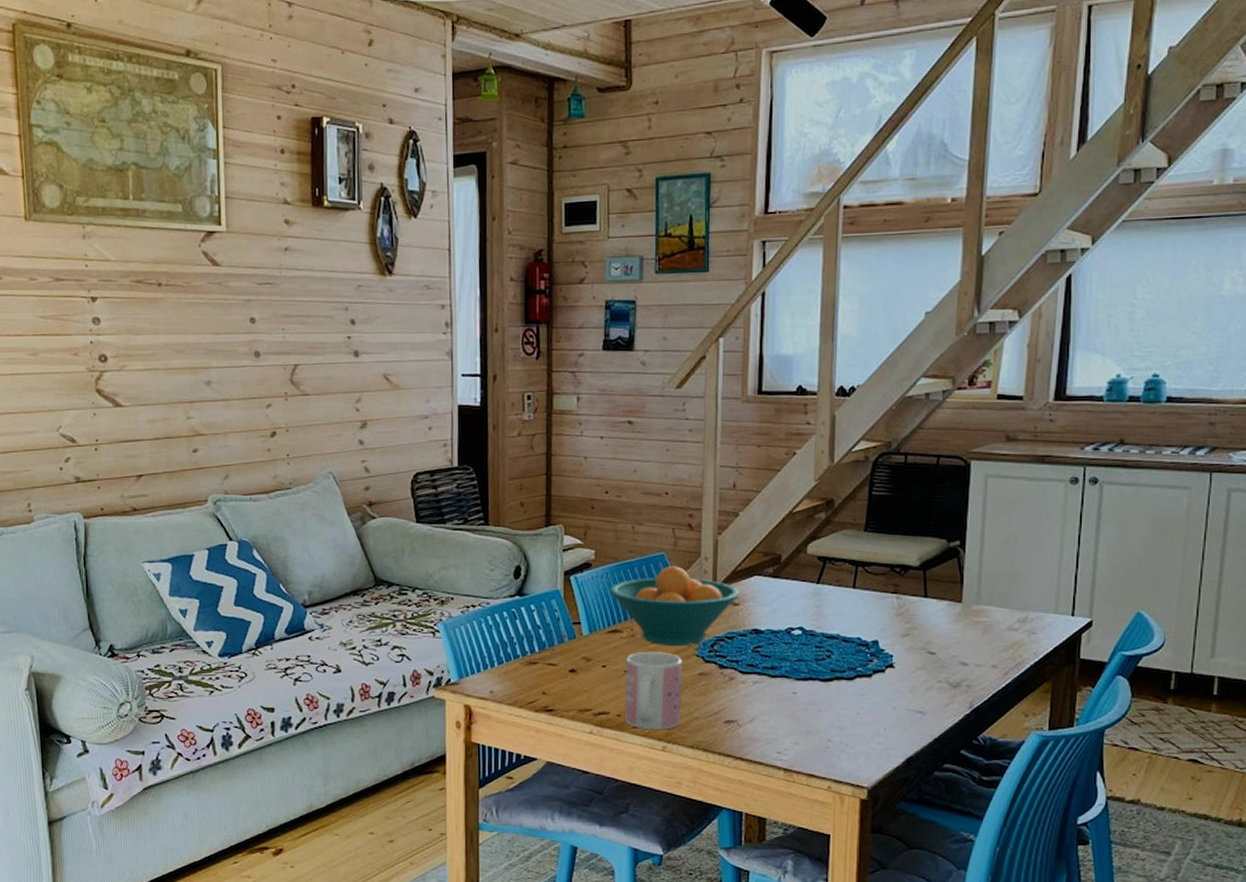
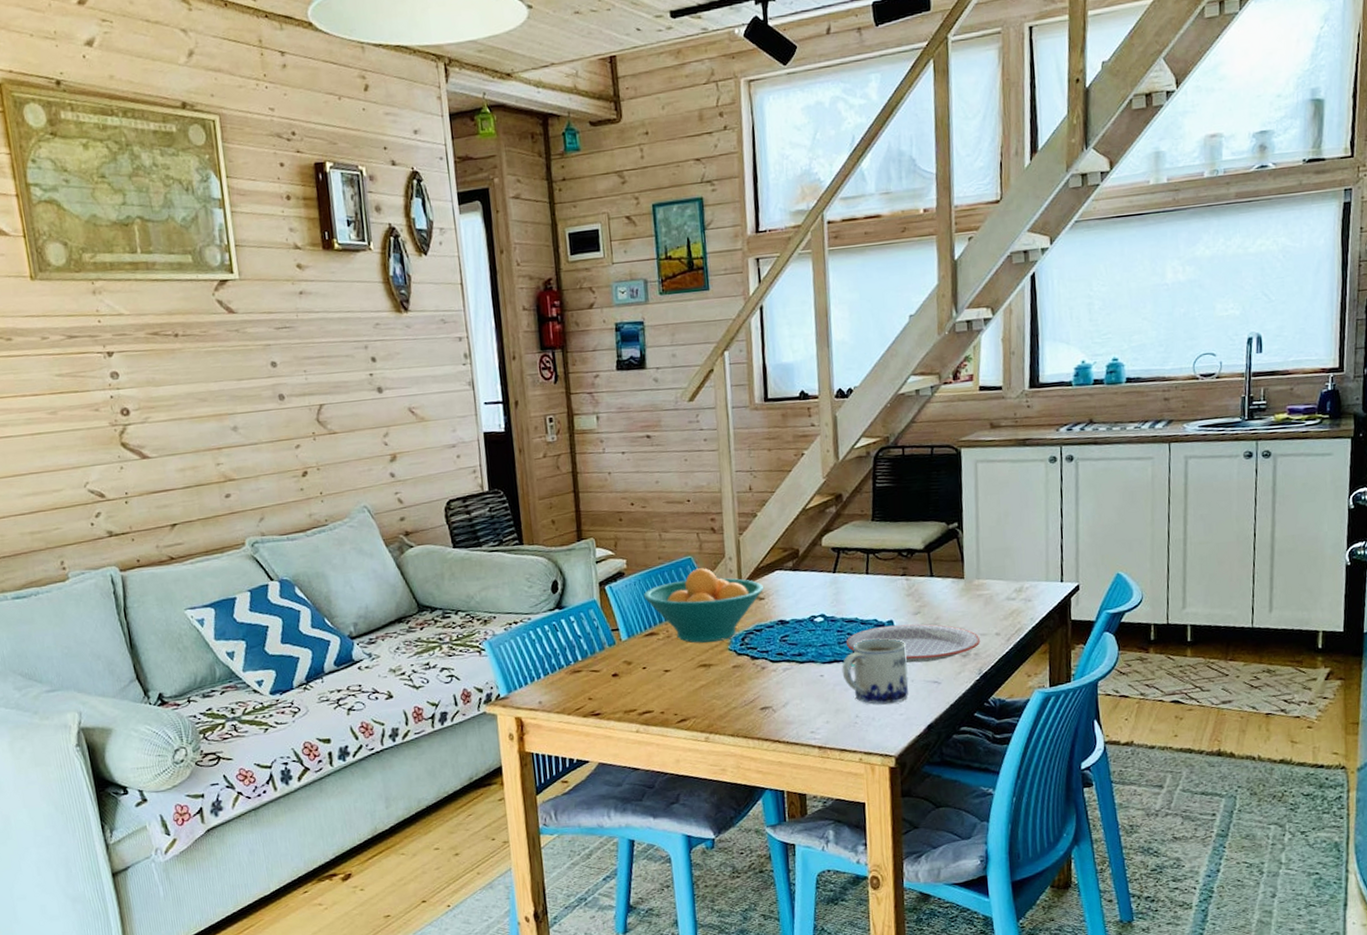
mug: present [625,652,683,730] -> none [664,649,720,724]
mug: none [817,659,891,731] -> present [842,638,908,704]
plate: none [824,645,975,689] -> present [846,623,981,663]

